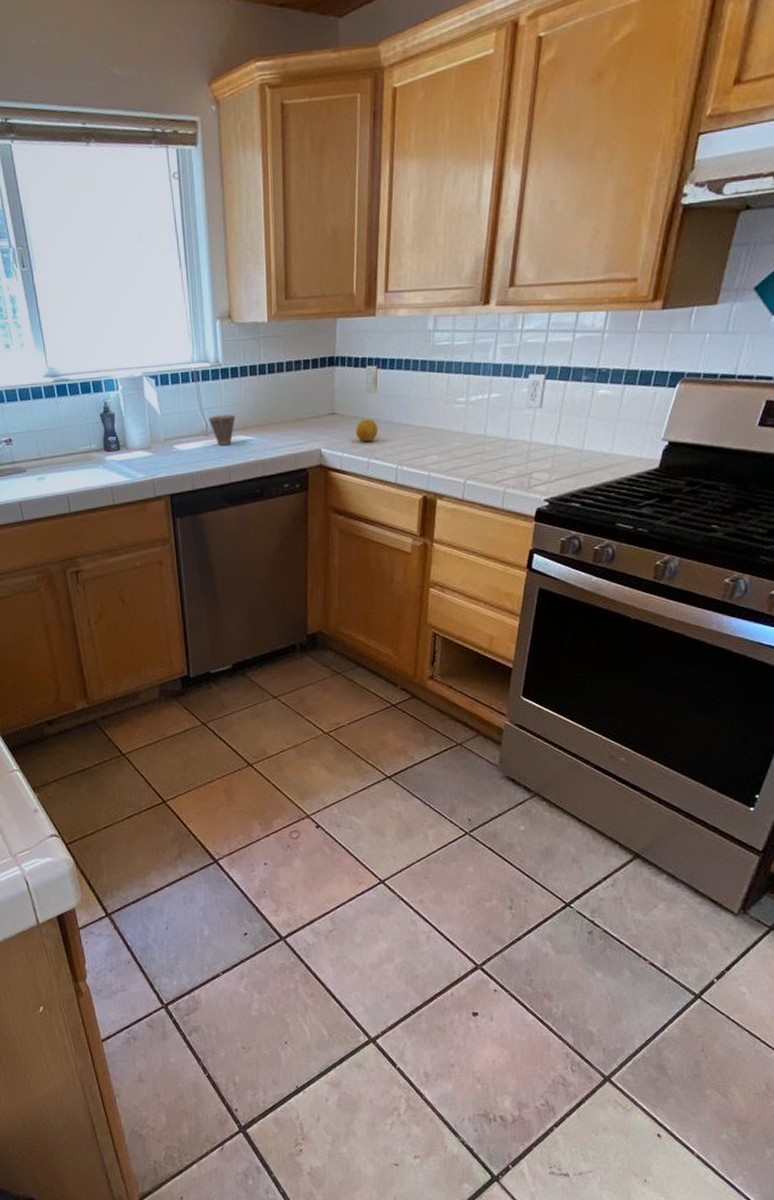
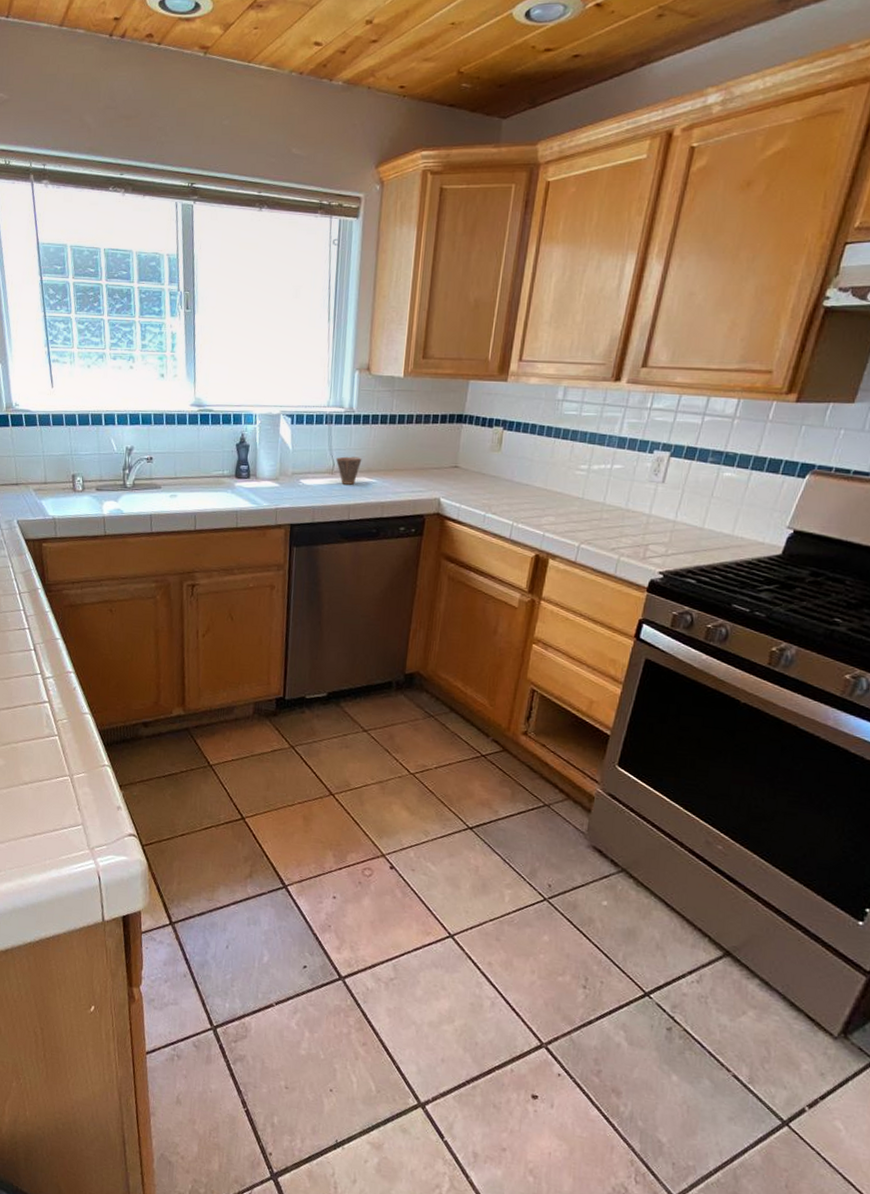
fruit: present [355,418,379,442] -> none [475,475,499,496]

